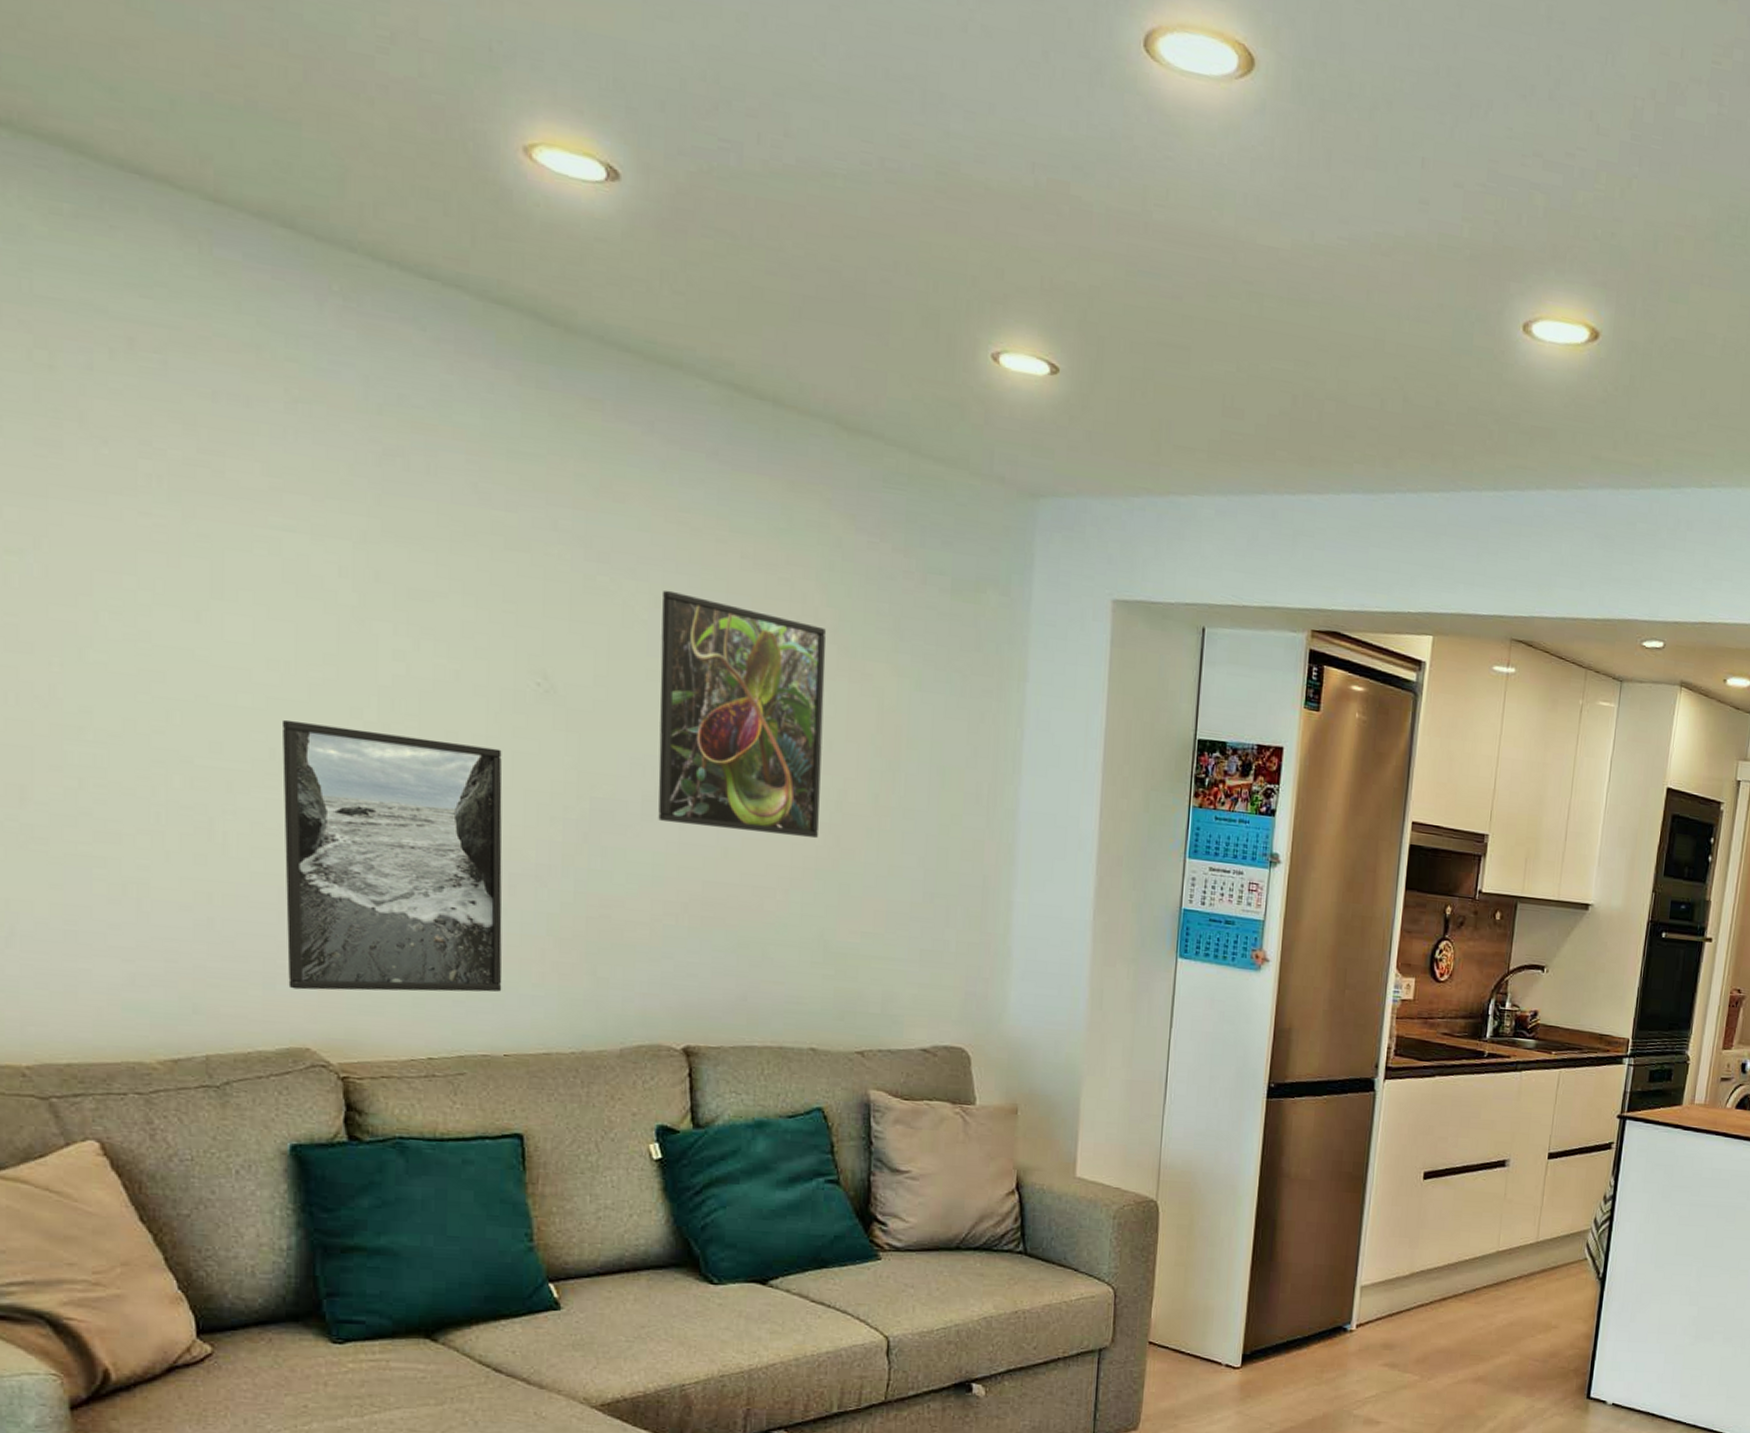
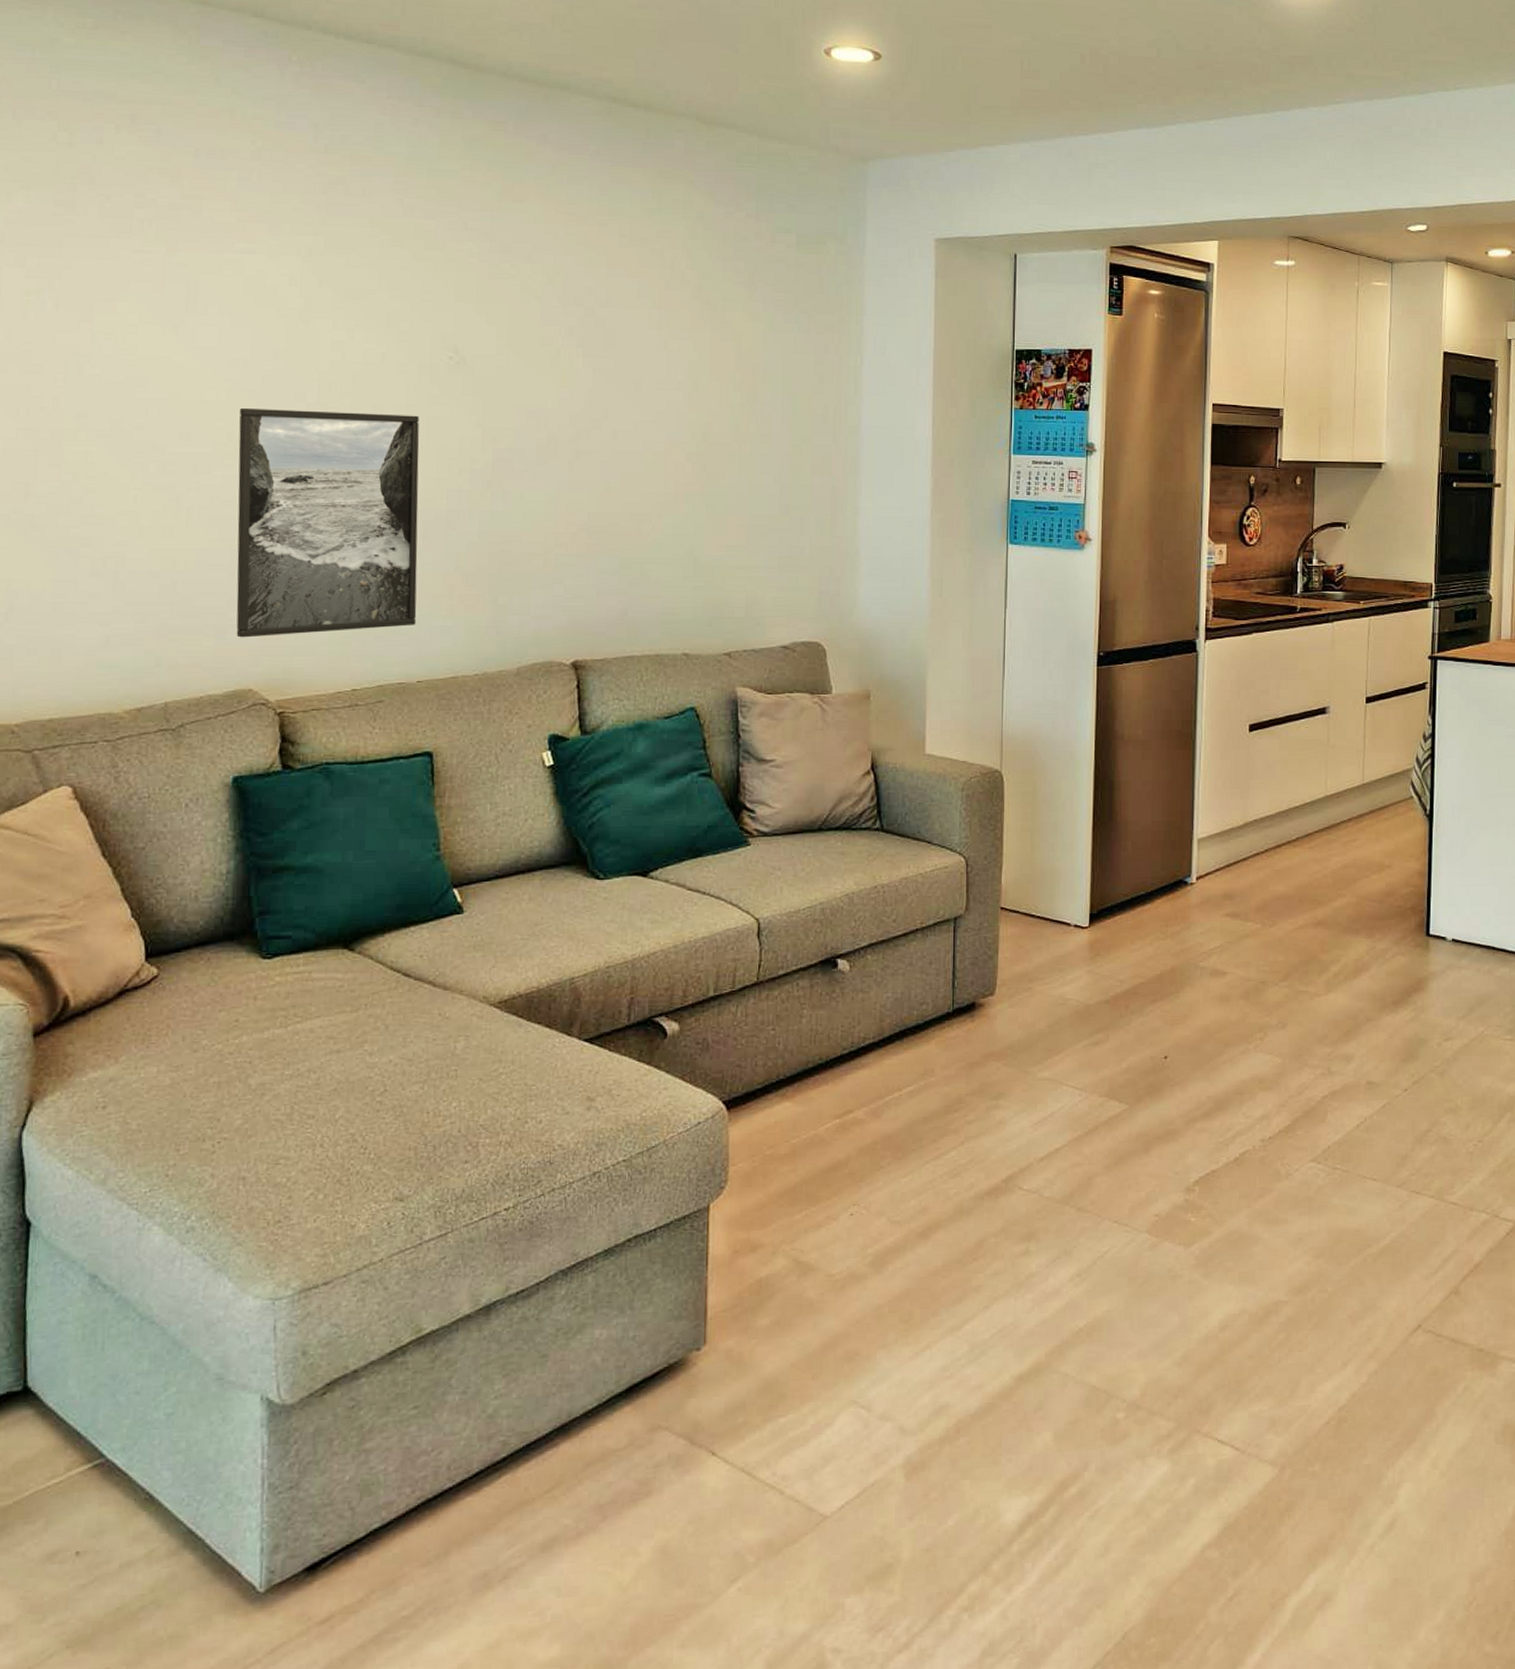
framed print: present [658,590,826,838] -> none [550,269,692,466]

